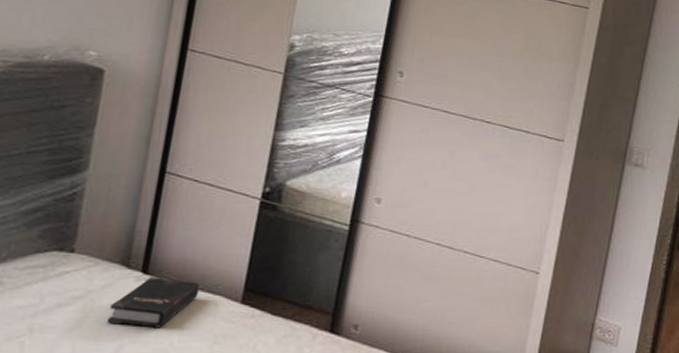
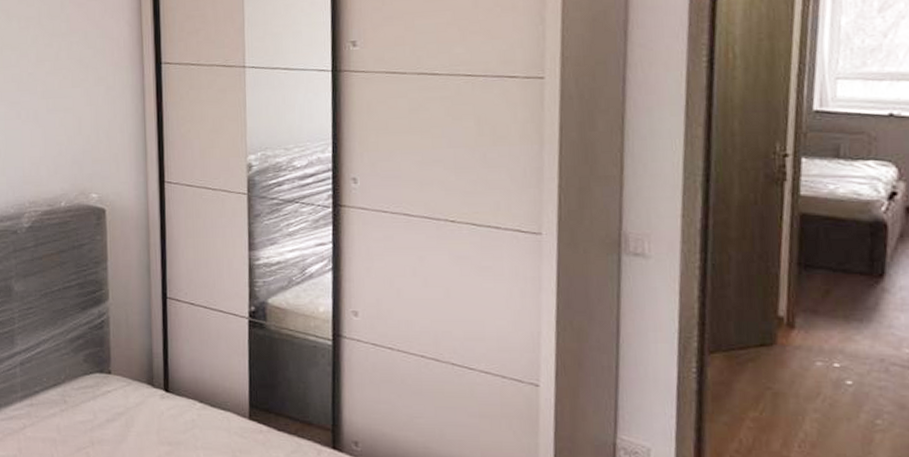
hardback book: present [108,276,200,328] -> none [145,394,212,442]

